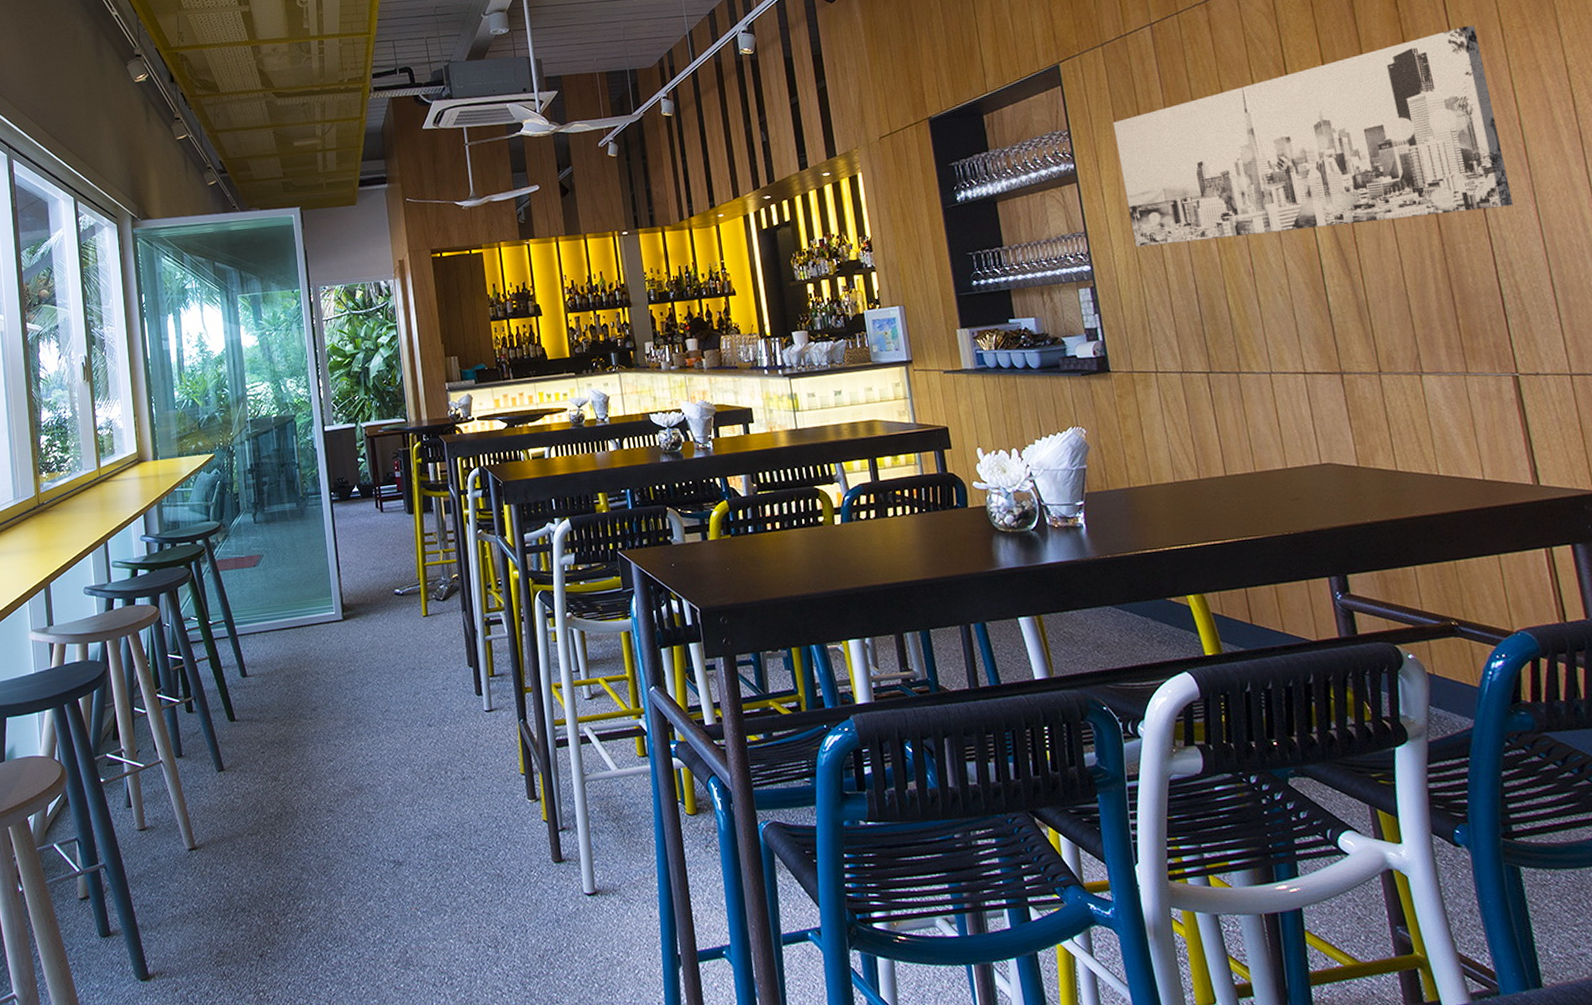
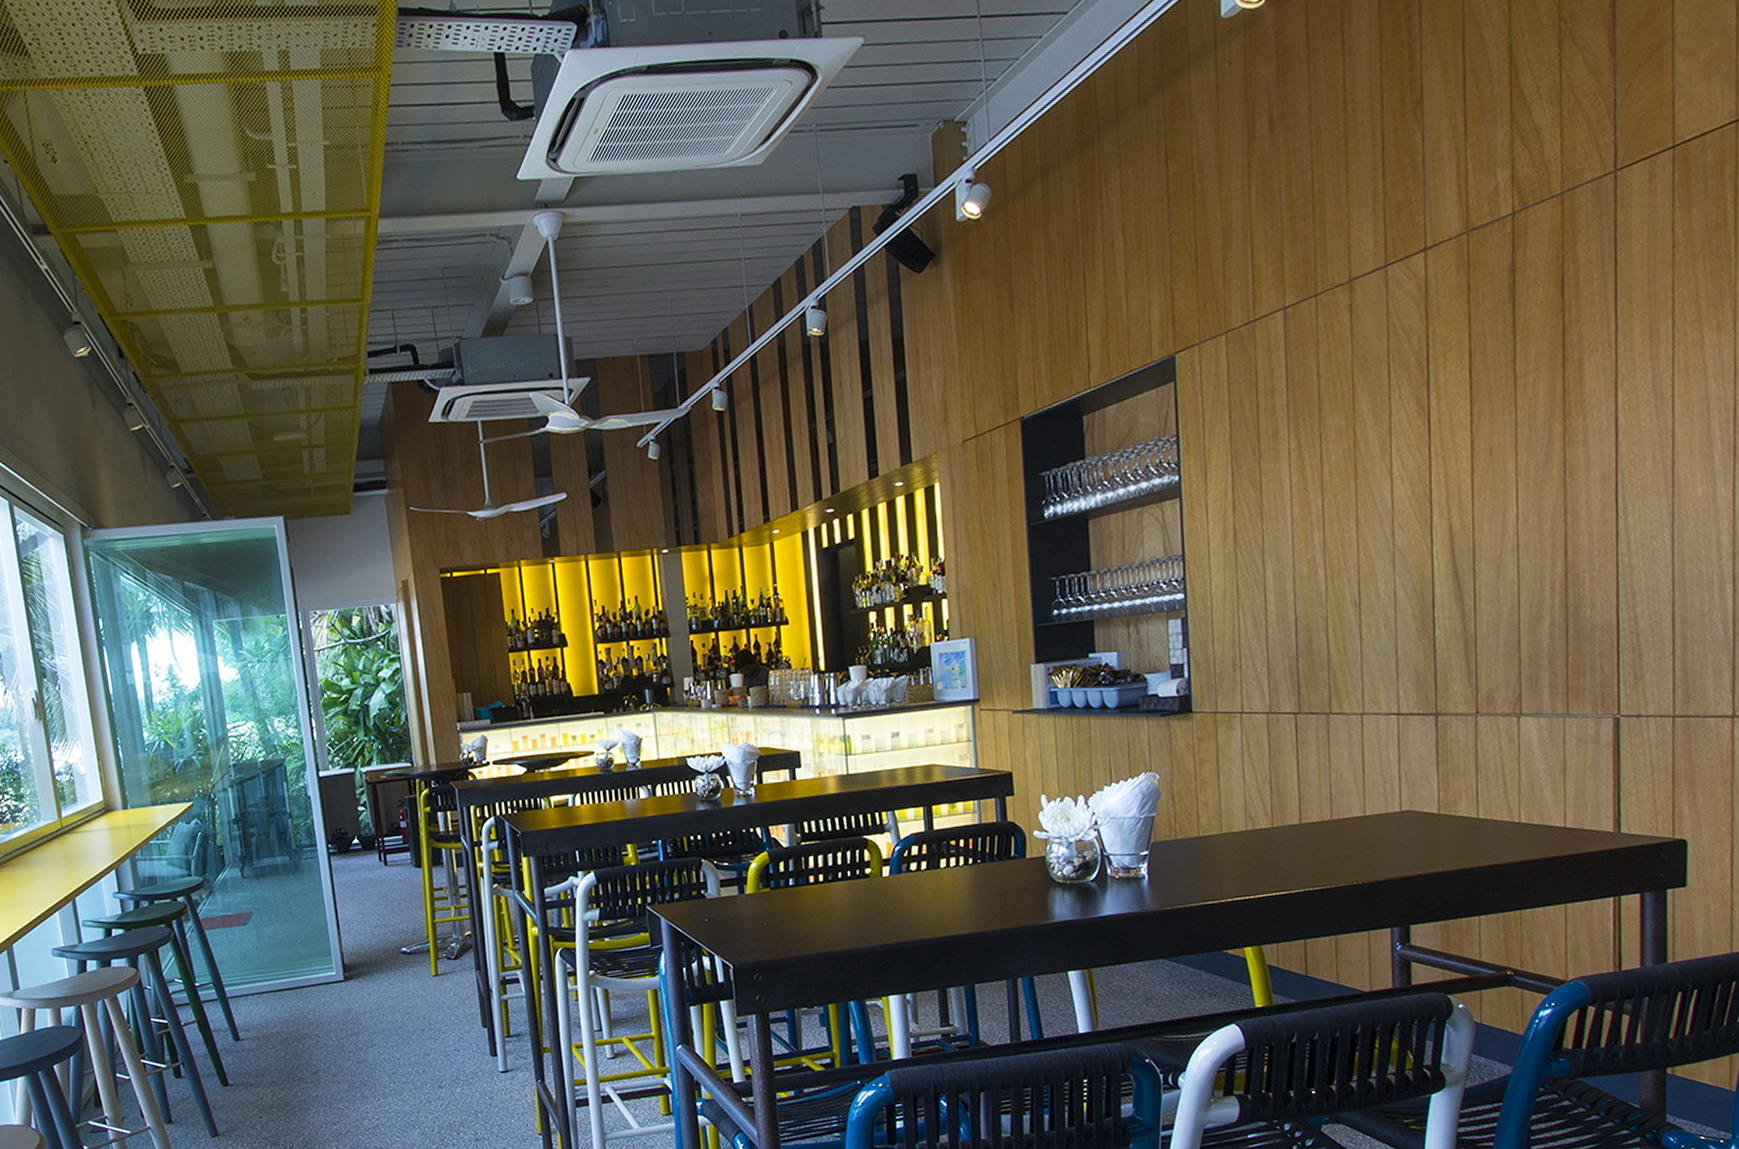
wall art: present [1113,25,1514,248] -> none [1228,317,1649,573]

